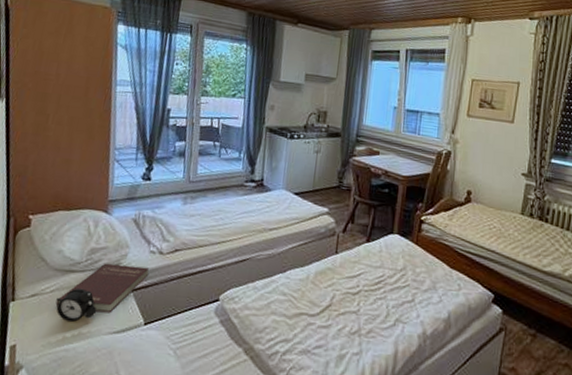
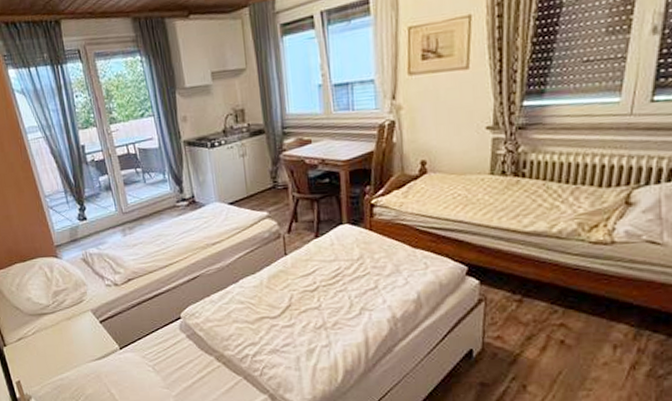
book: present [55,263,149,313] -> none [39,300,111,345]
alarm clock: present [56,288,97,323] -> none [39,327,76,357]

